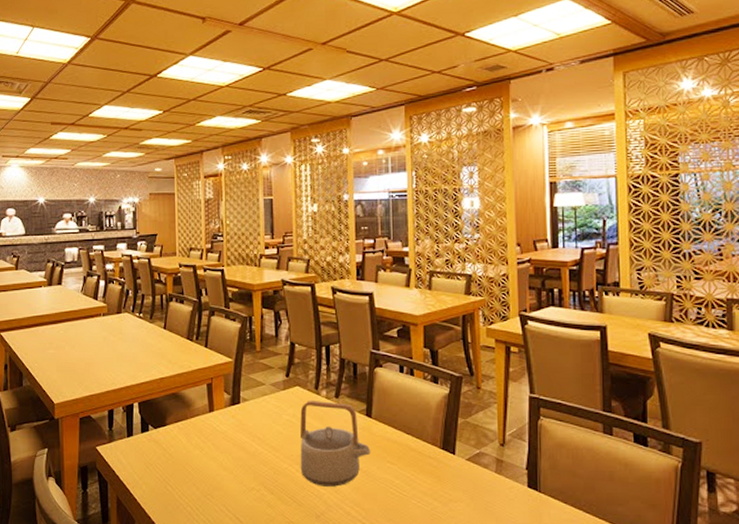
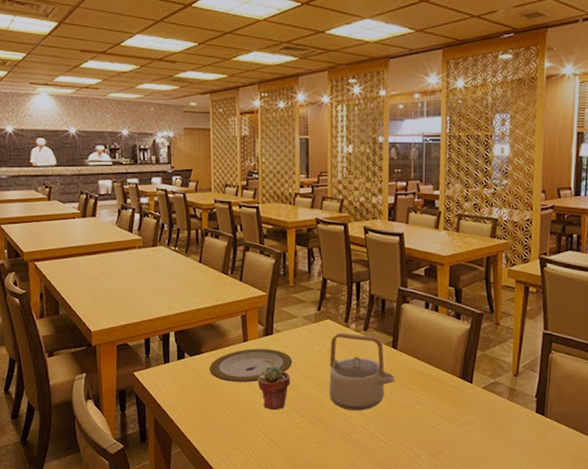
plate: none [174,419,261,456] -> present [209,349,293,382]
potted succulent: none [224,437,259,487] -> present [257,365,291,410]

